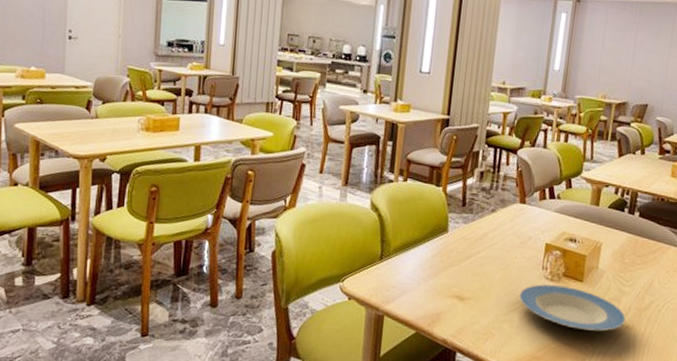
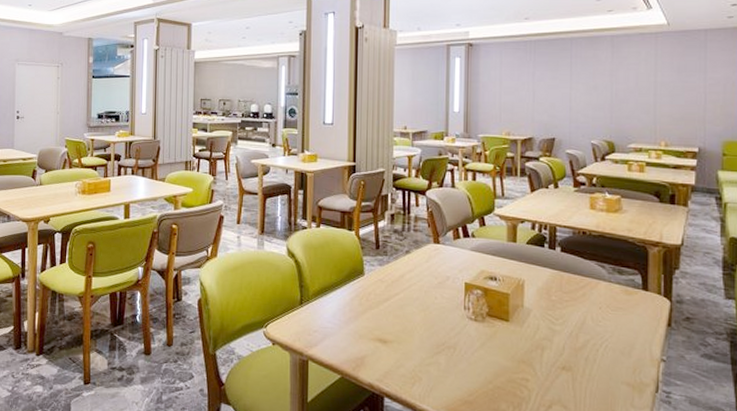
plate: present [519,284,626,332] -> none [443,325,562,374]

